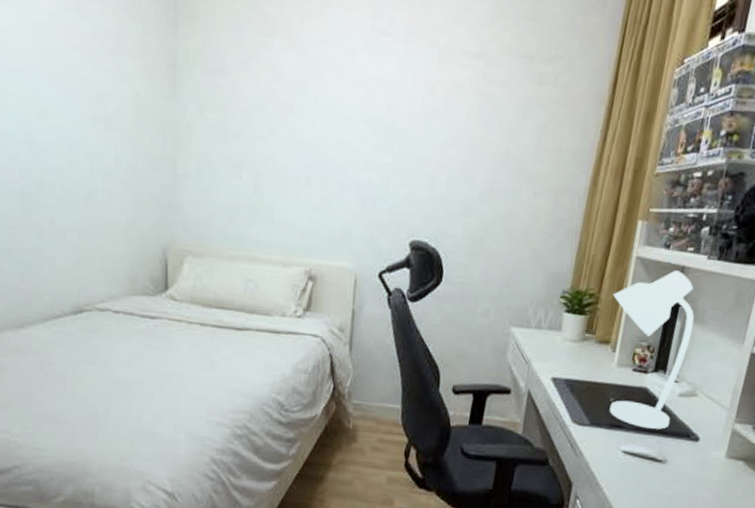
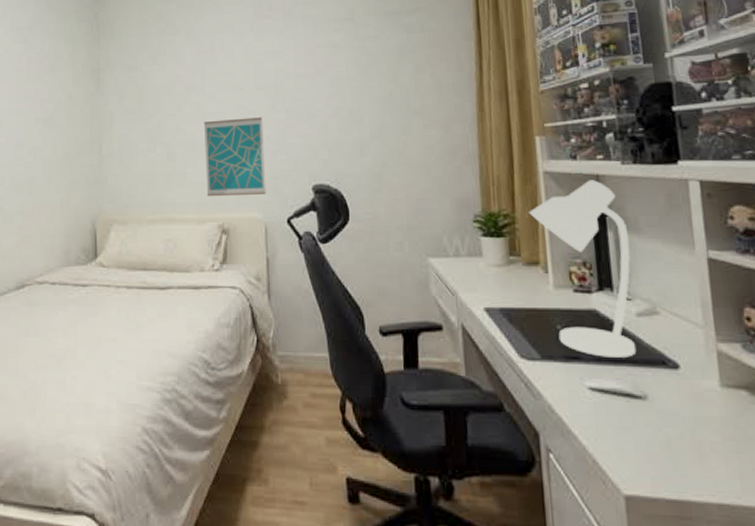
wall art: none [295,152,367,244] -> present [203,117,266,197]

